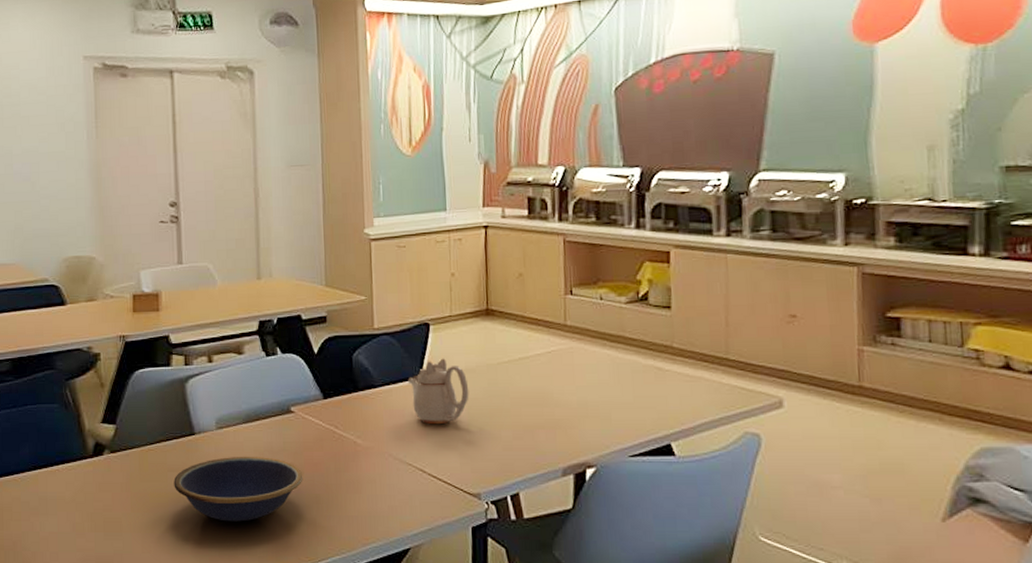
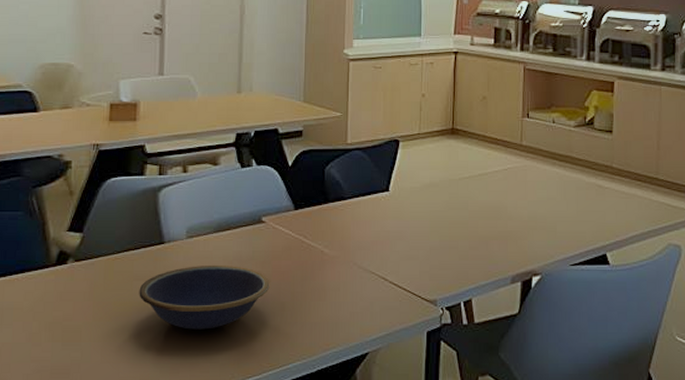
teapot: present [407,358,469,425] -> none [376,173,432,235]

